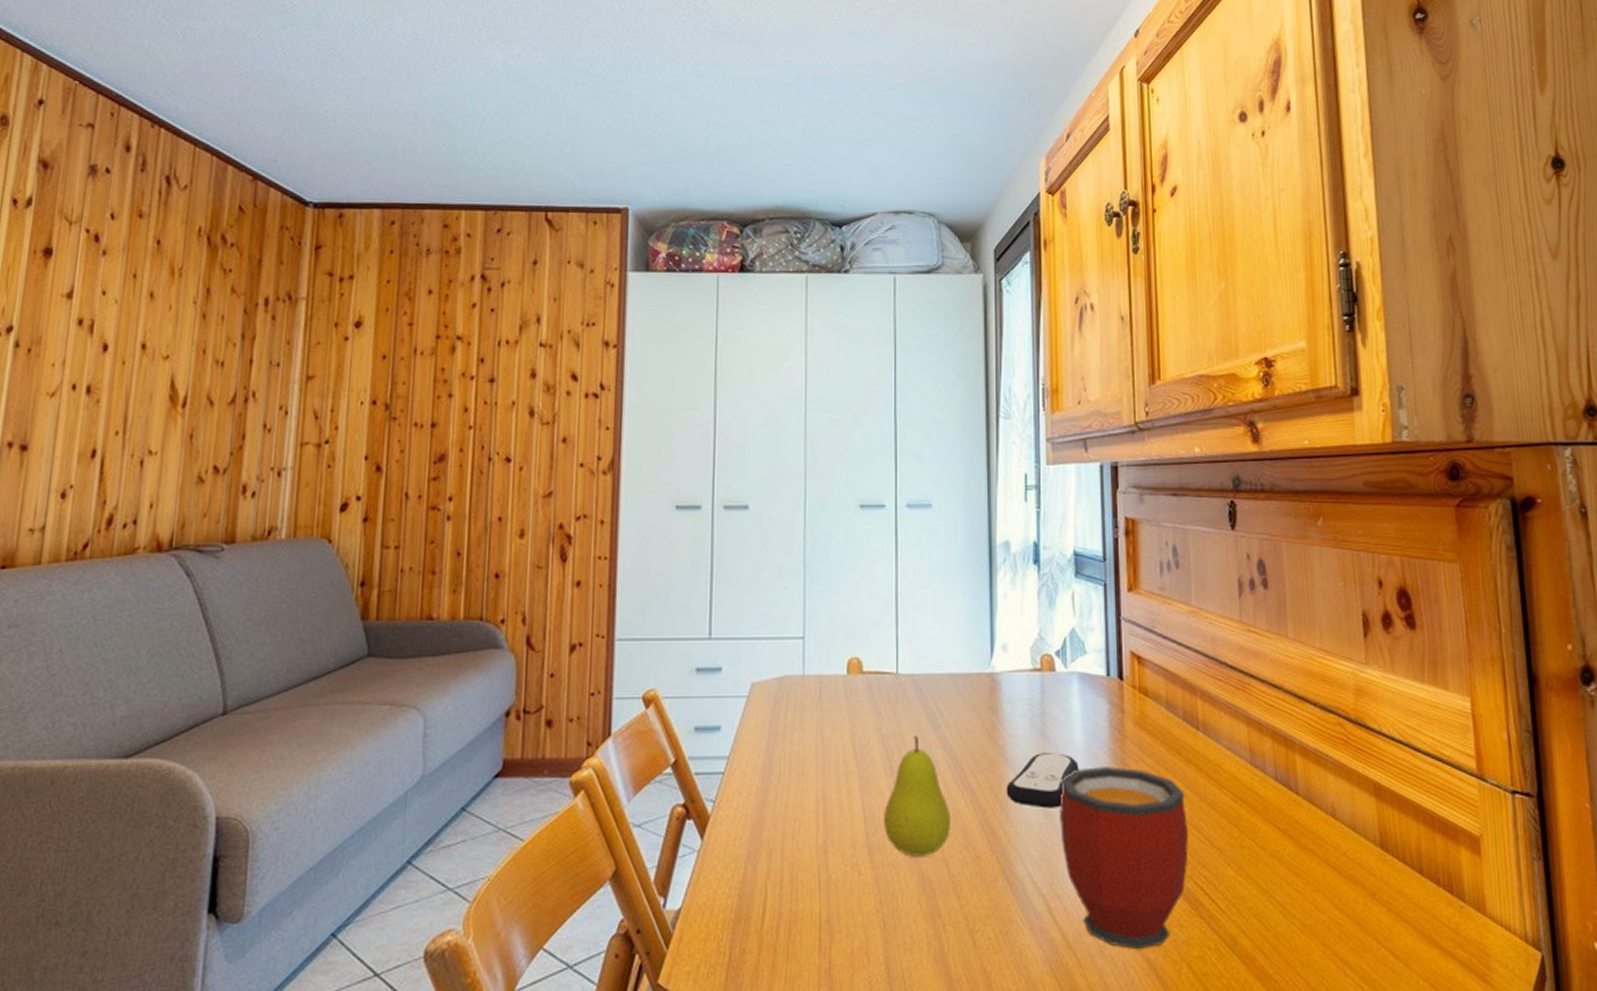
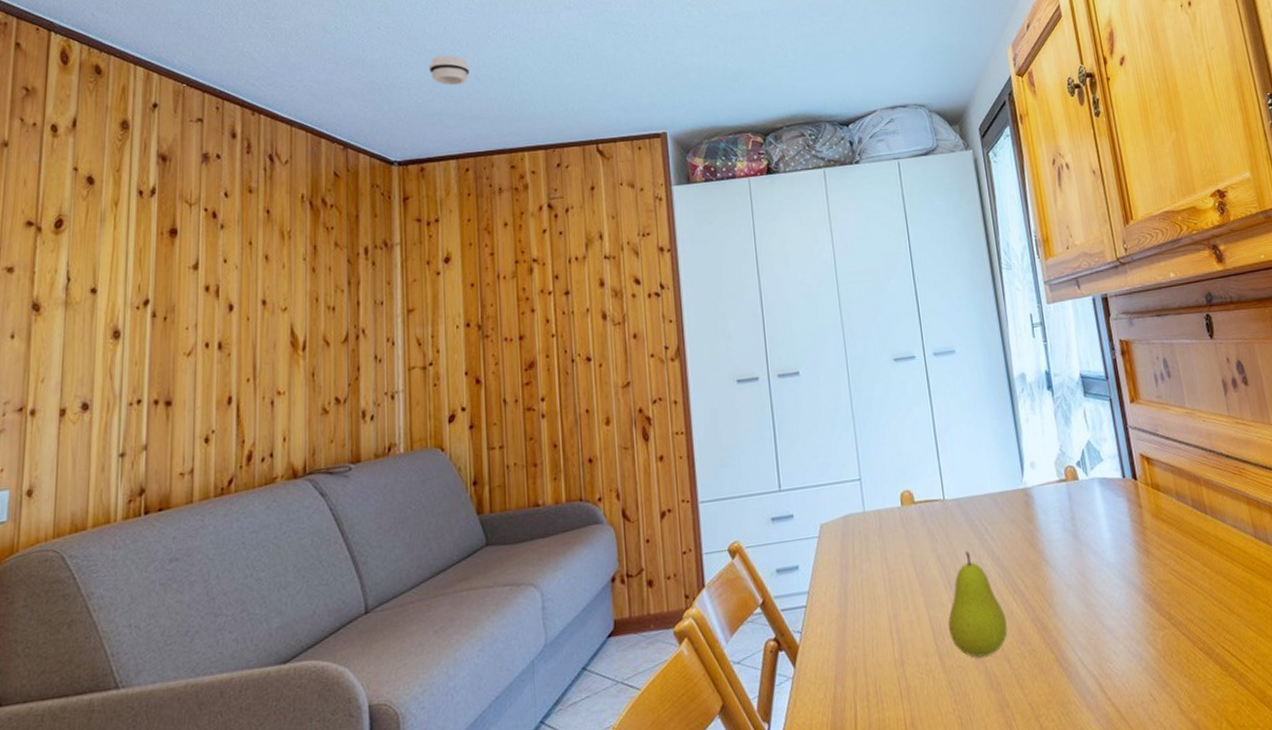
smoke detector: none [360,84,408,122] -> present [428,55,470,86]
remote control: present [1006,753,1079,809] -> none [1050,550,1111,600]
mug: present [1060,767,1189,949] -> none [1096,555,1215,713]

